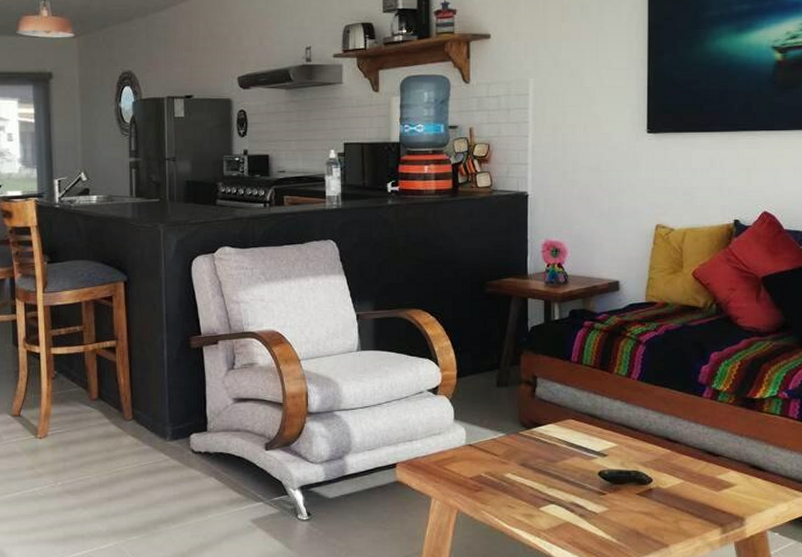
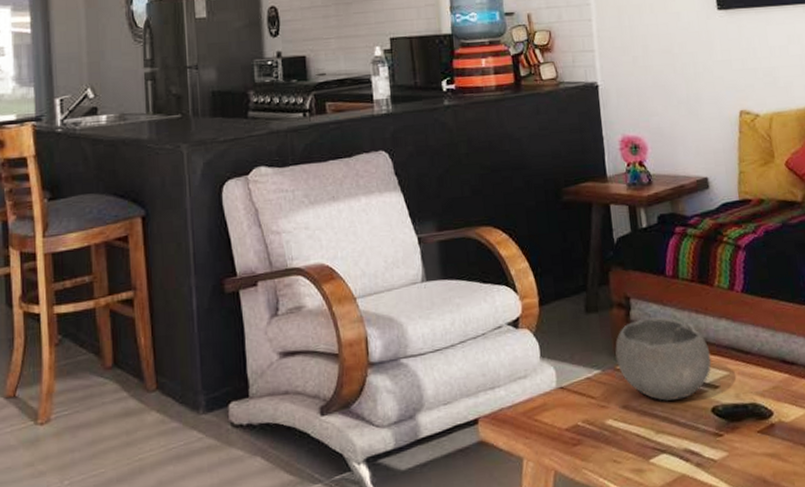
bowl: none [520,395,603,463] -> present [615,317,712,401]

